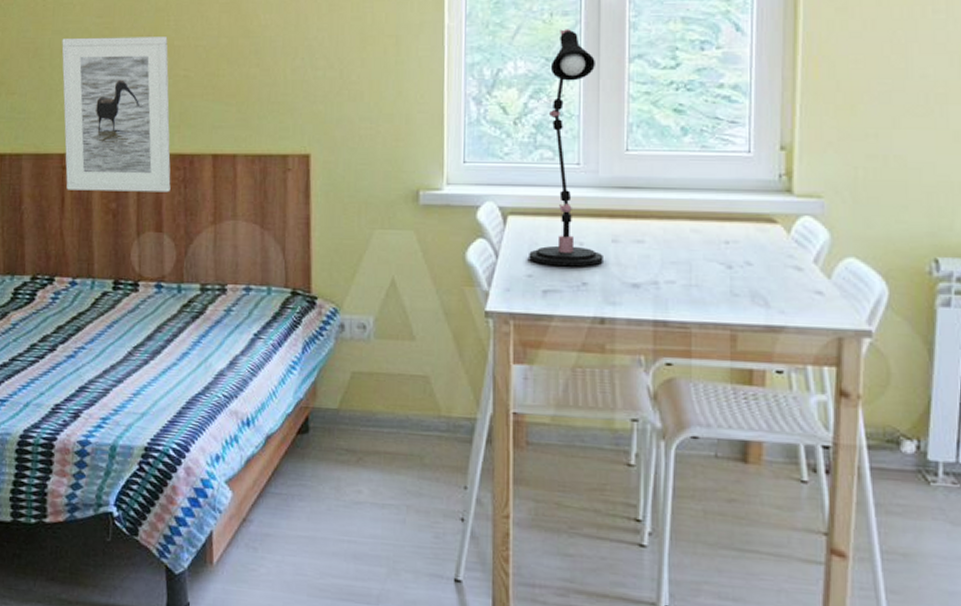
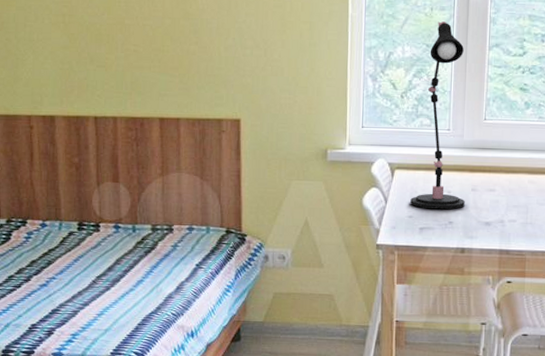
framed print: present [62,37,171,193] -> none [25,14,125,149]

